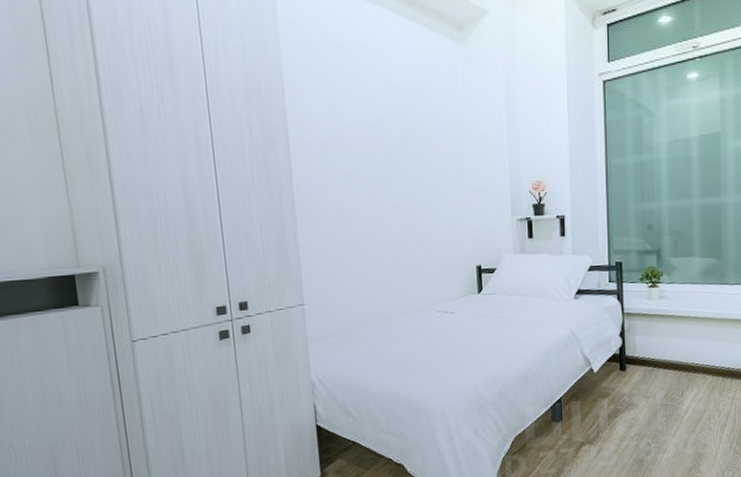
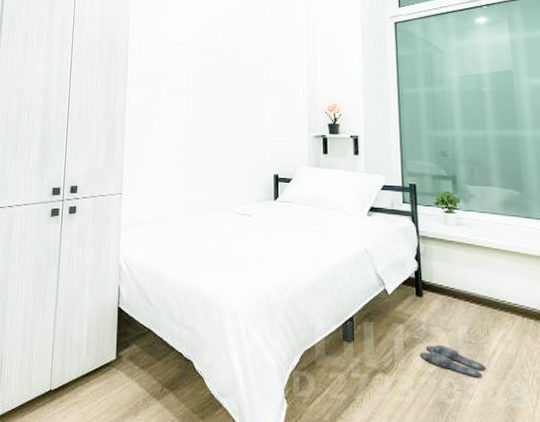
slippers: none [623,410,679,435] -> present [420,344,486,378]

